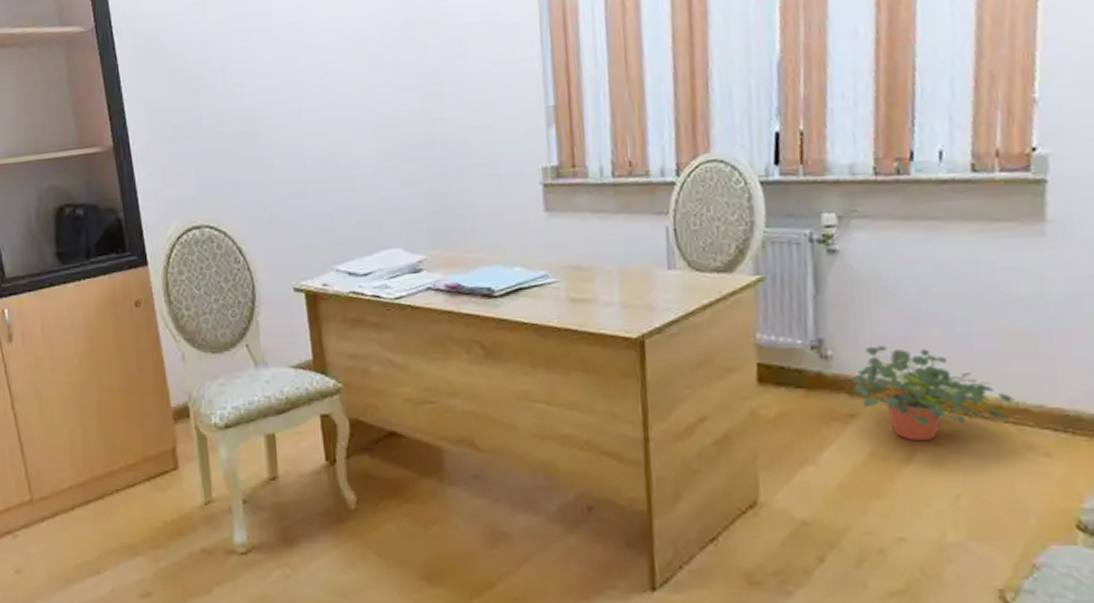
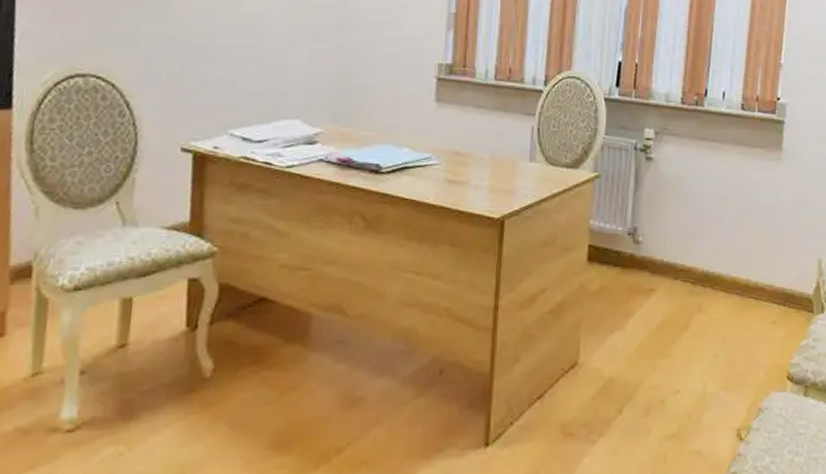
potted plant: present [851,345,1015,442] -> none [653,235,756,312]

